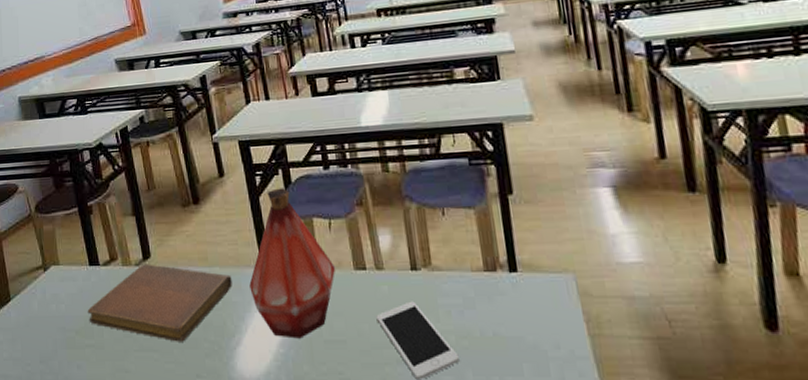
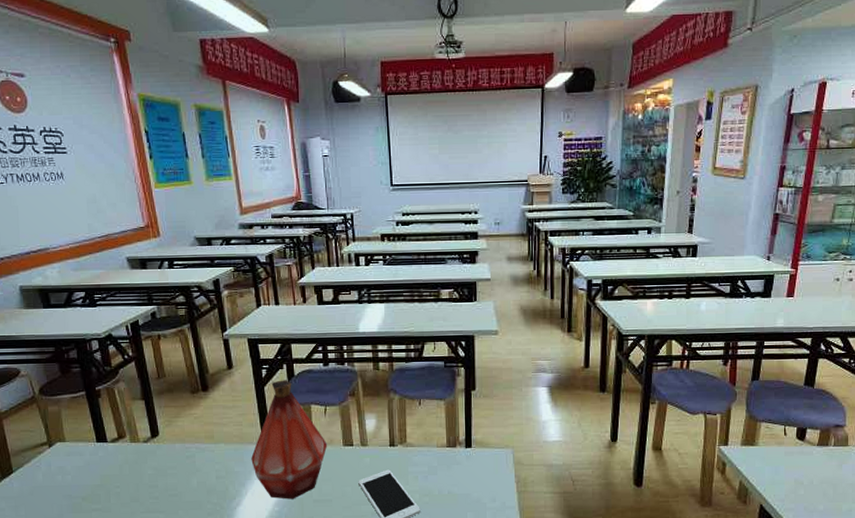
notebook: present [87,264,232,342] -> none [94,441,236,505]

